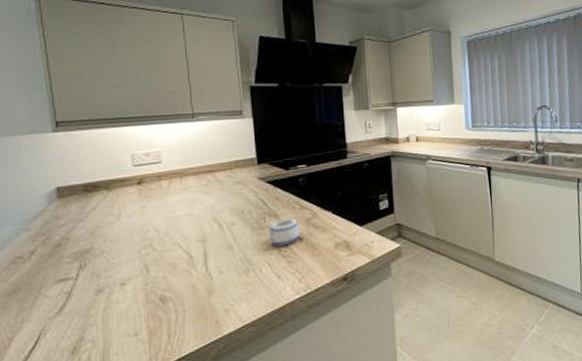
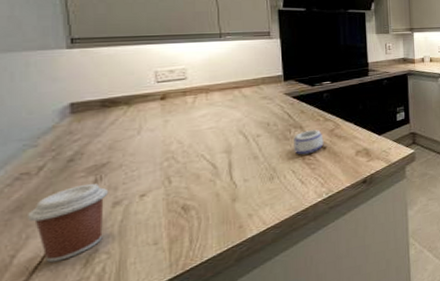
coffee cup: none [21,269,93,348] -> present [26,183,109,263]

